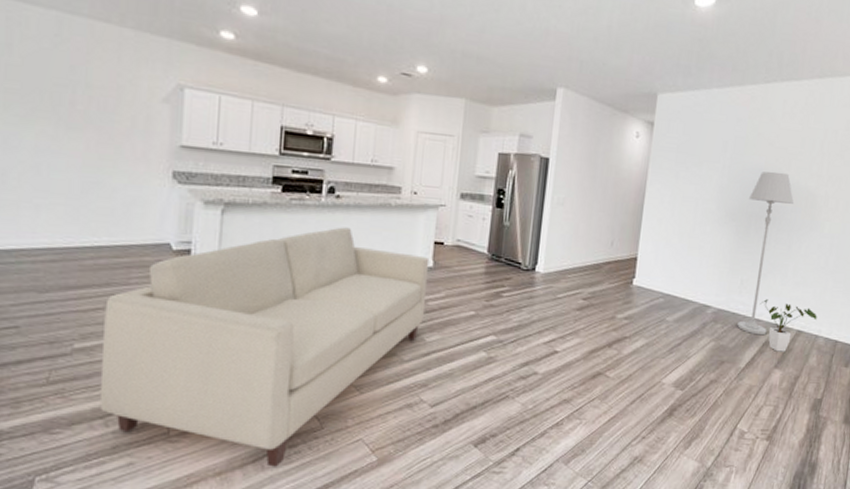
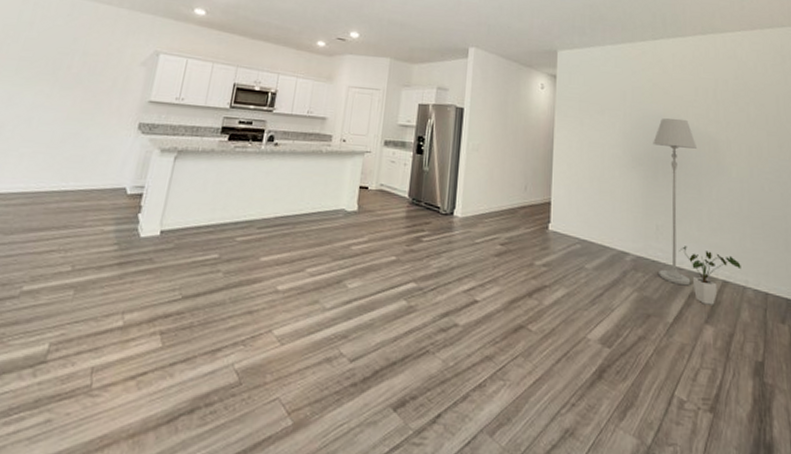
sofa: present [99,227,430,467] -> none [32,172,355,429]

